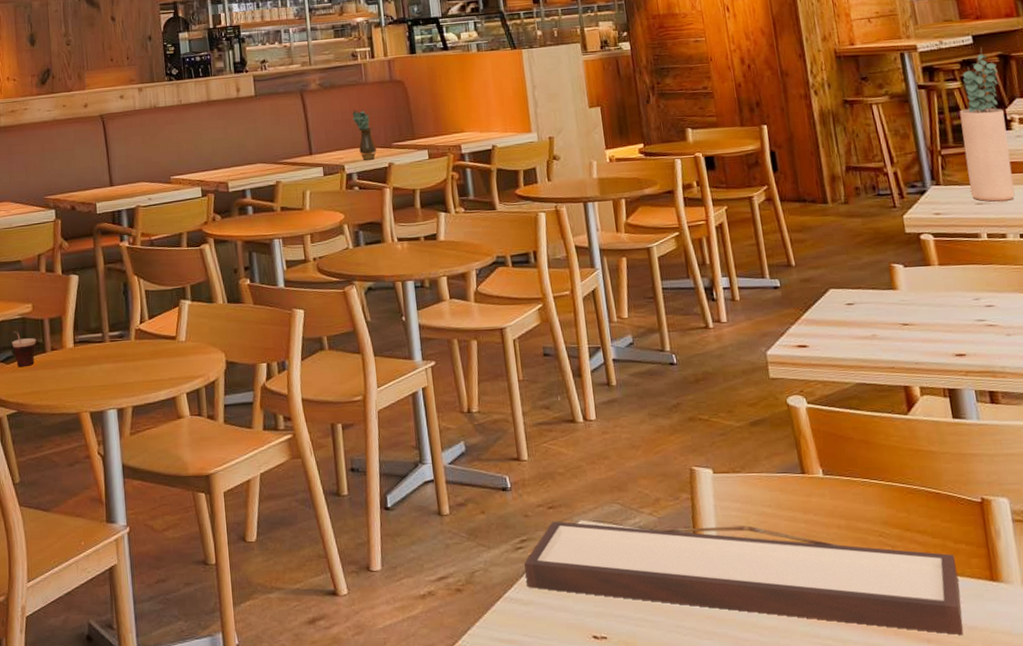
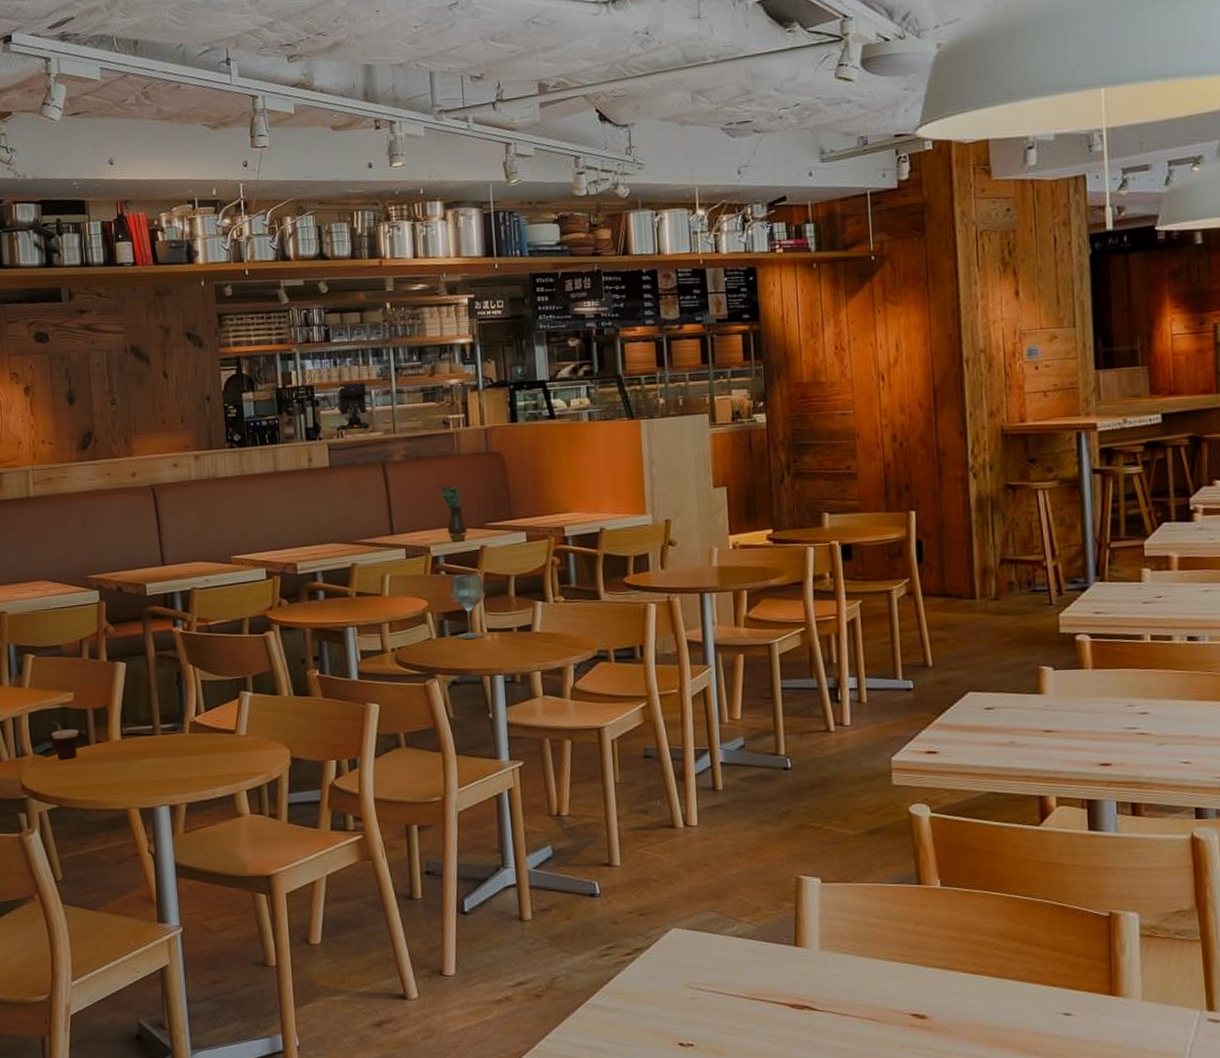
coffee maker: none [260,21,289,64] -> present [337,382,370,431]
wine glass: none [363,188,395,249] -> present [449,573,486,640]
tray: present [524,521,964,635] -> none [610,928,1075,1047]
vase: present [959,47,1015,202] -> none [1136,427,1188,601]

